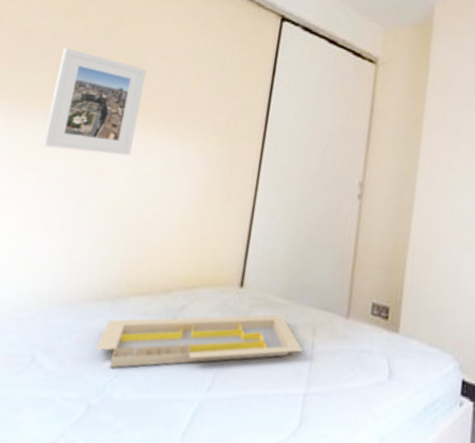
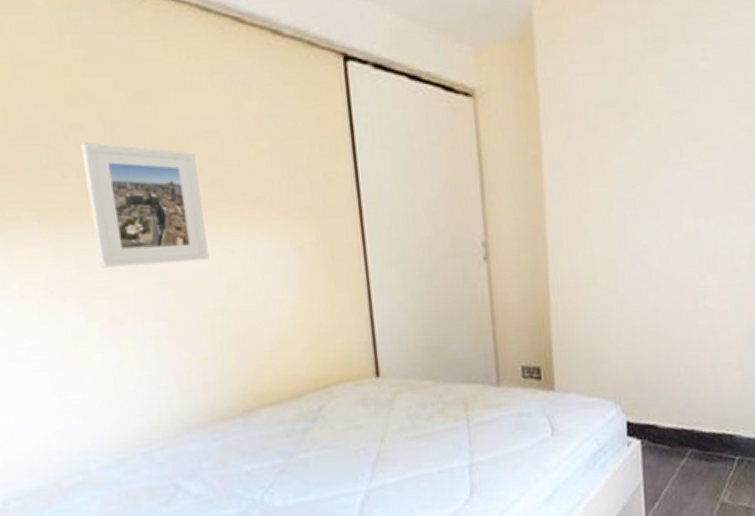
serving tray: present [95,314,303,369] -> none [239,396,459,481]

